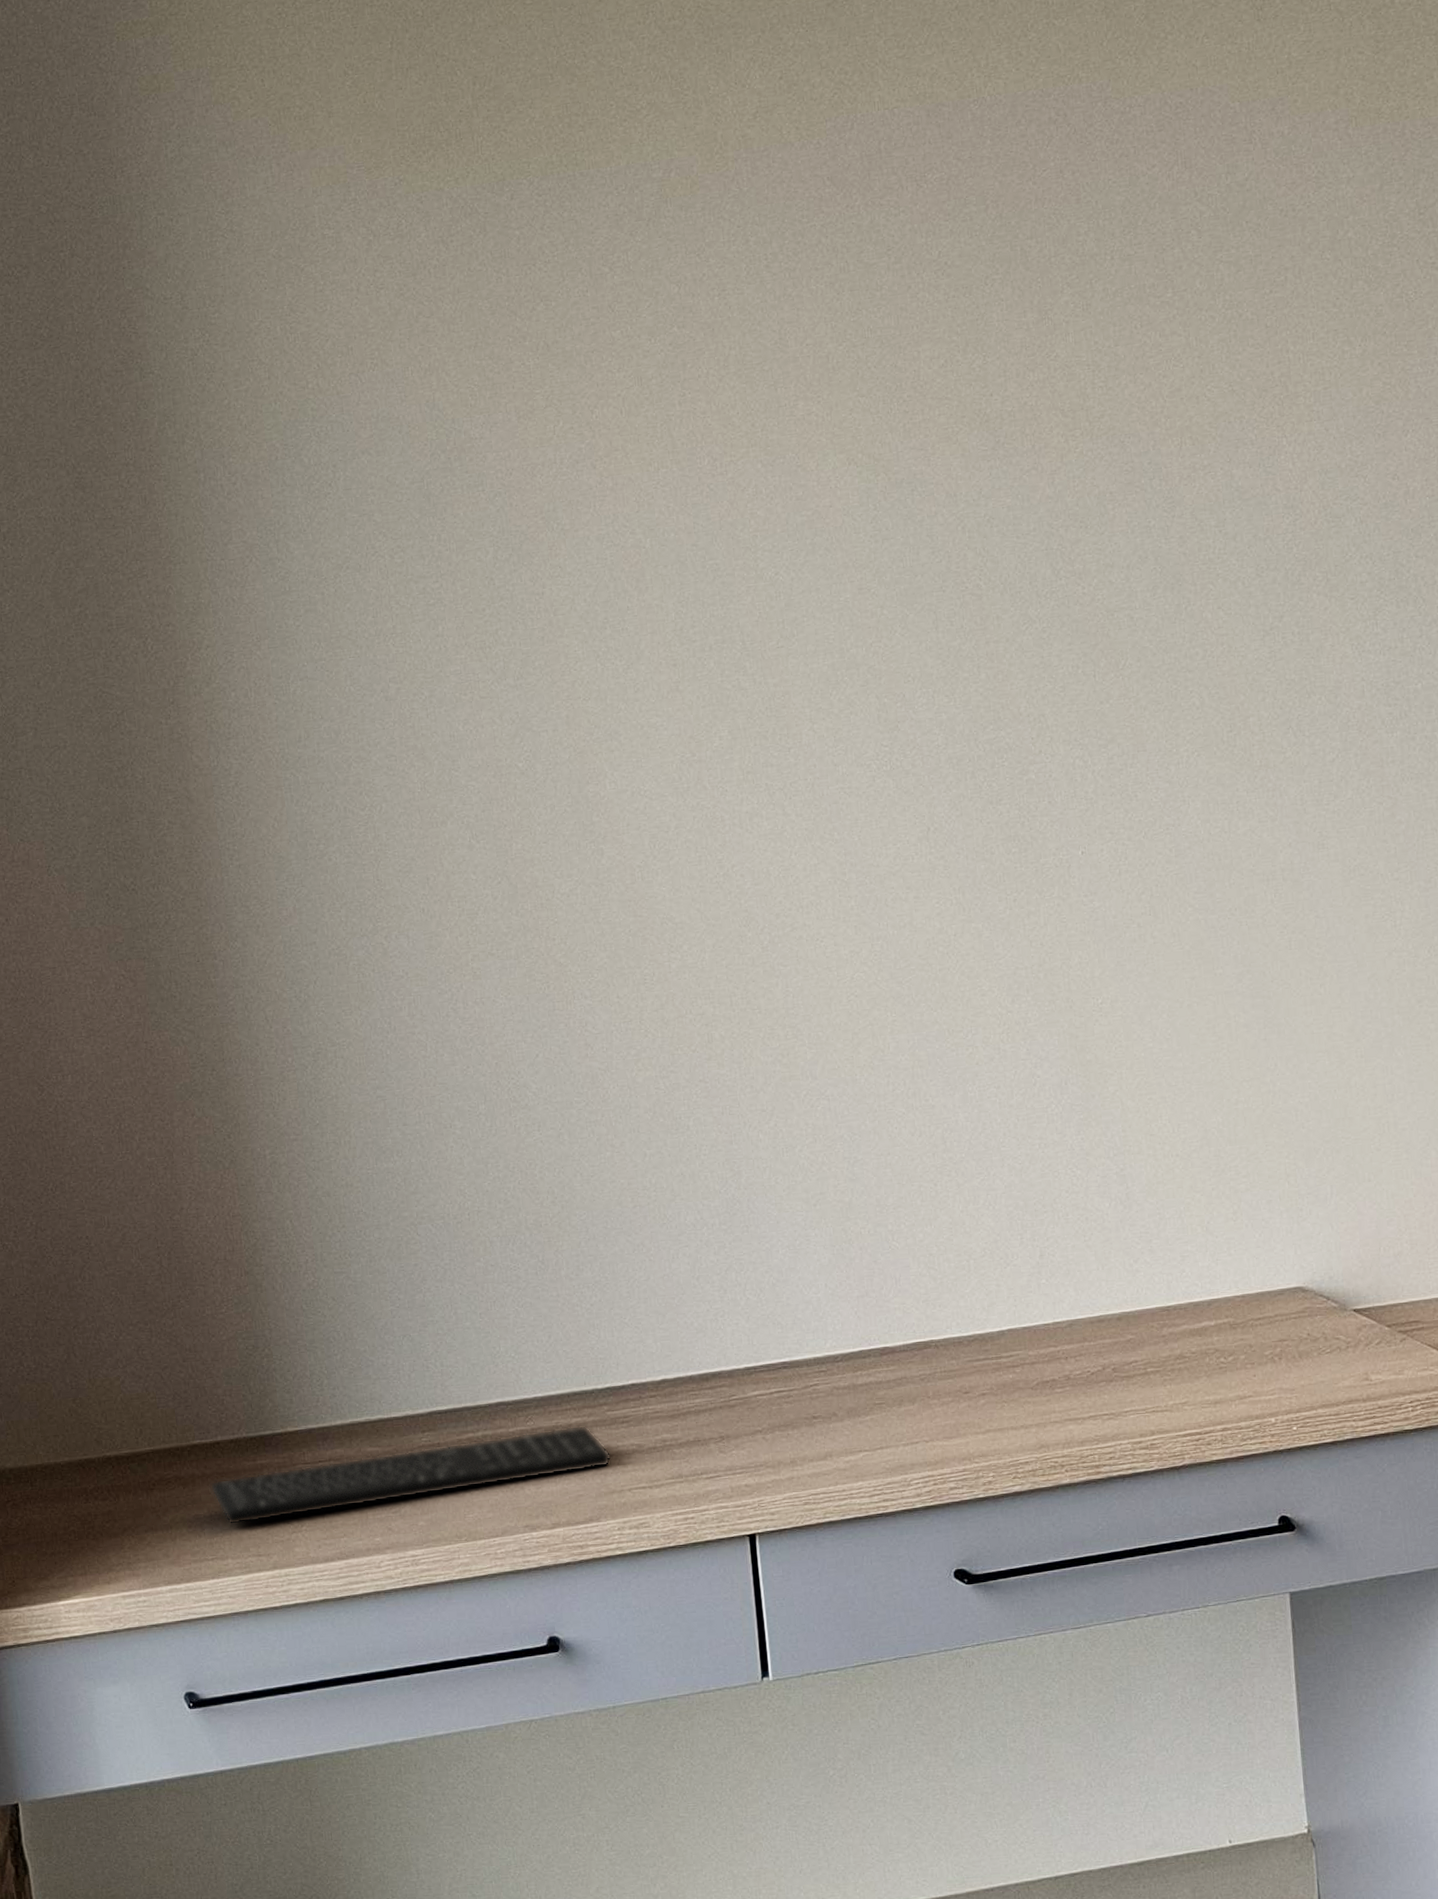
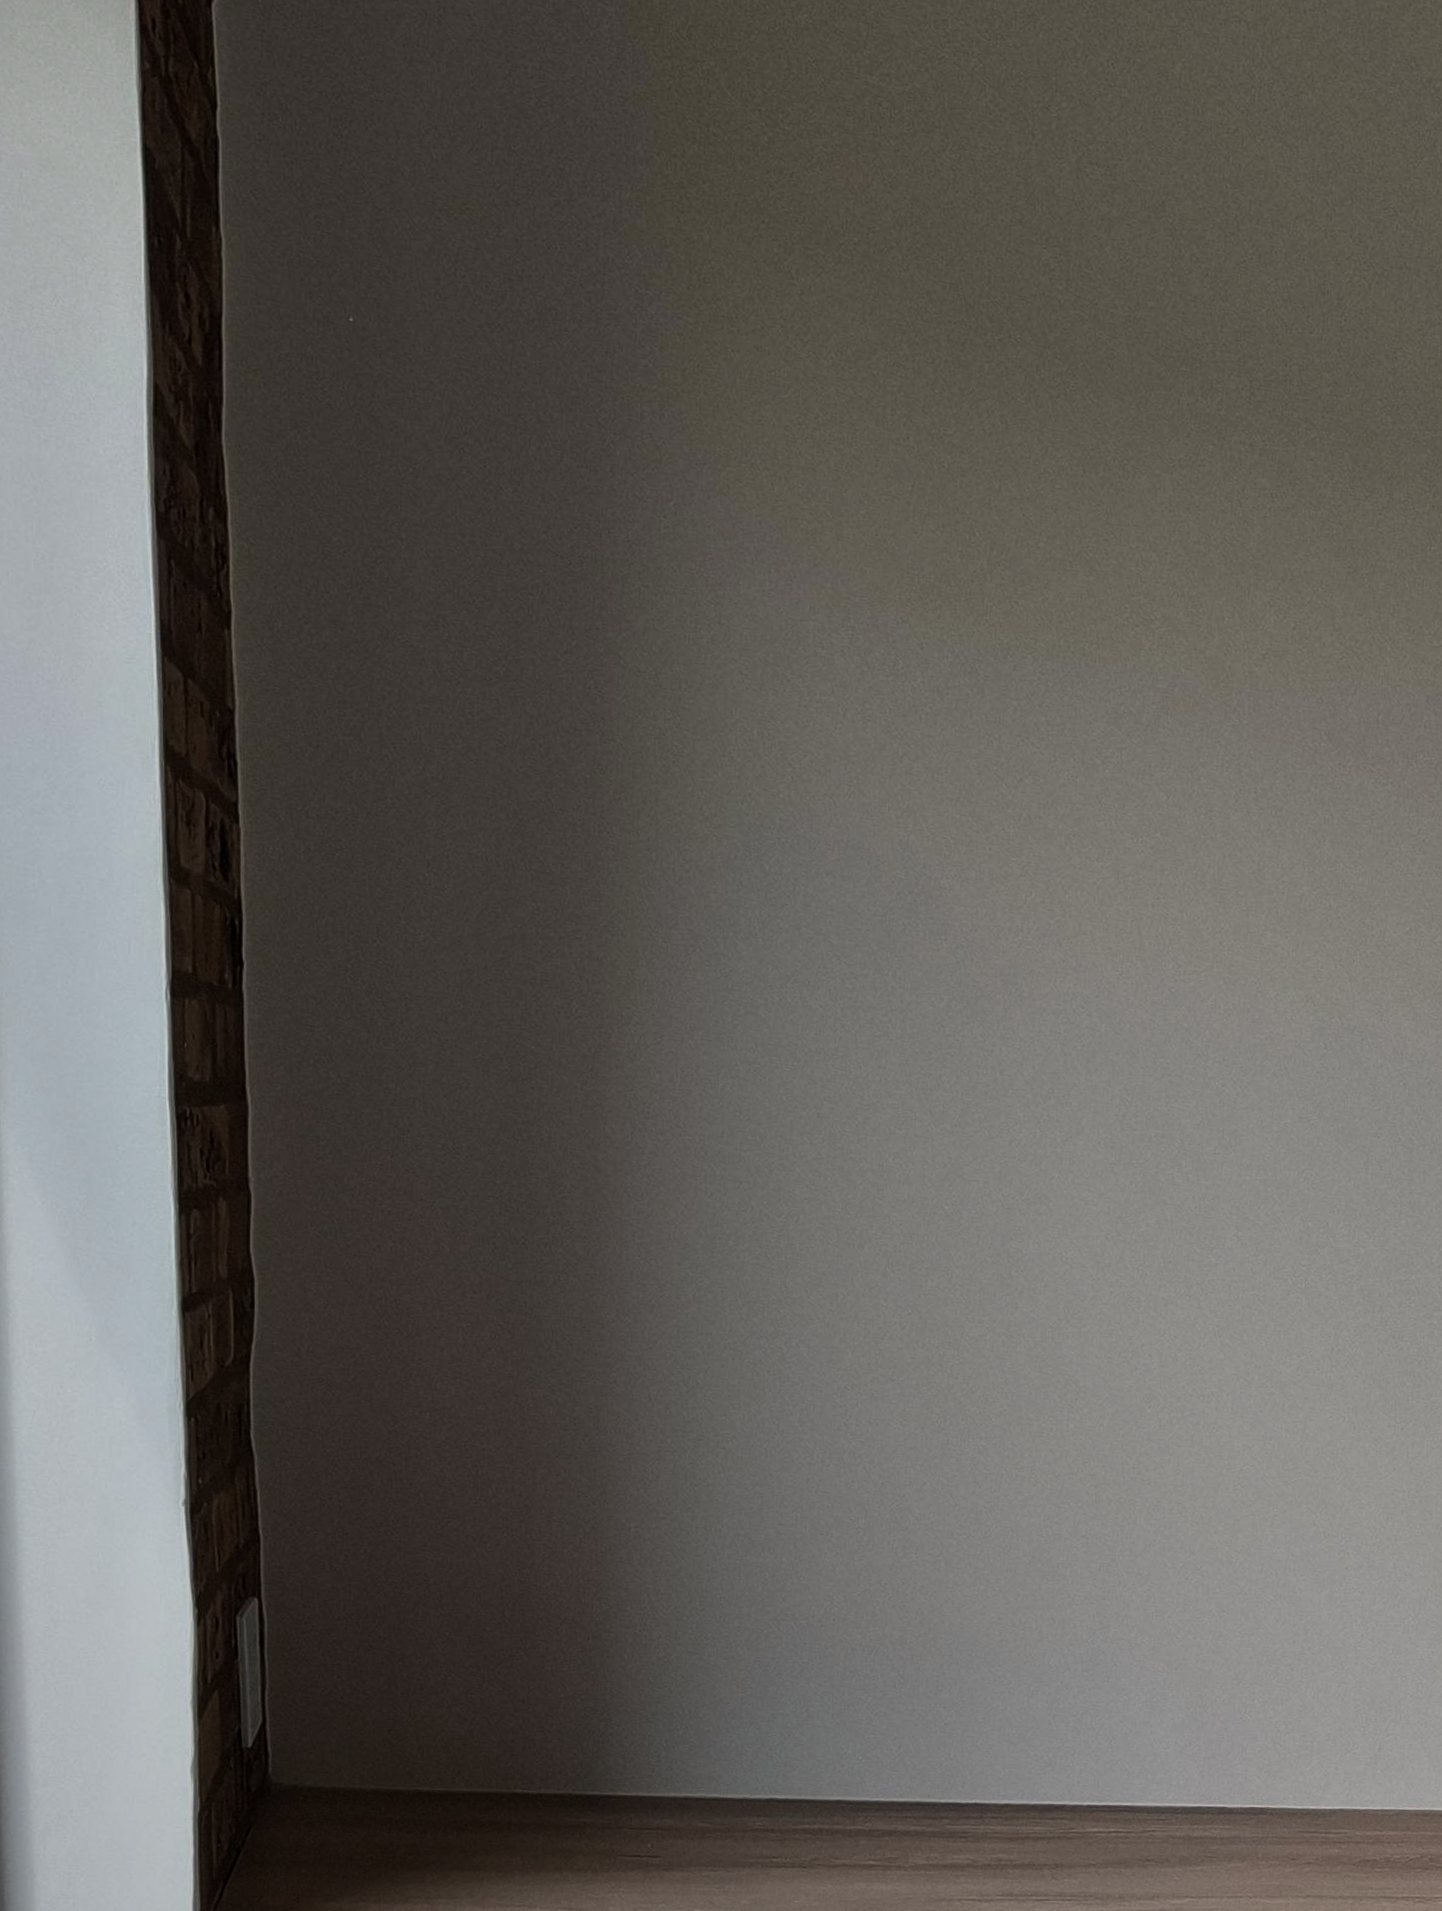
keyboard: present [210,1425,612,1525] -> none [526,1830,946,1877]

